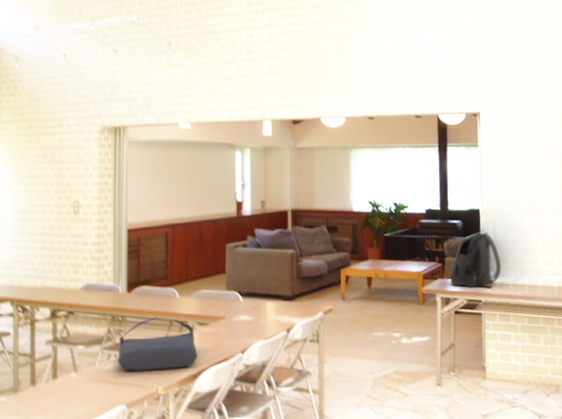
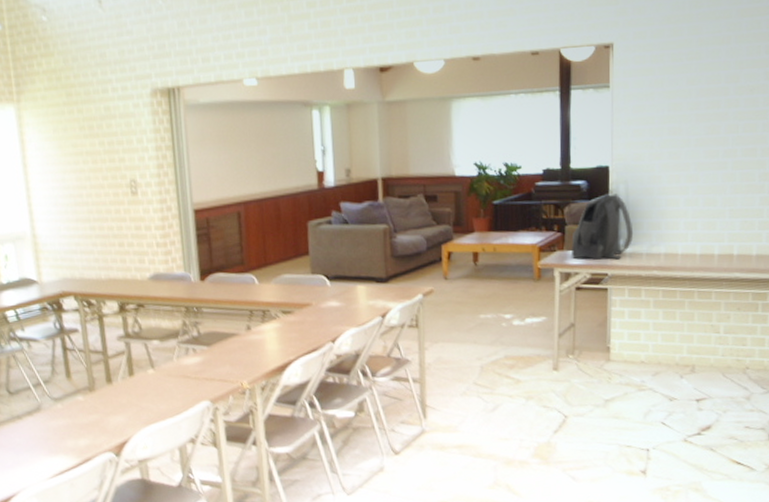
bag: present [118,316,198,371] -> none [196,306,284,366]

